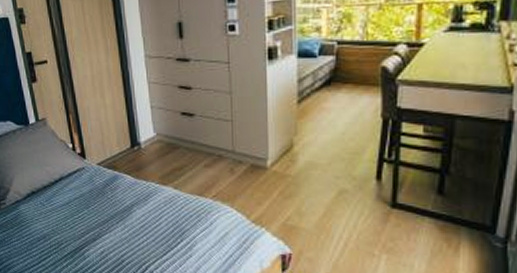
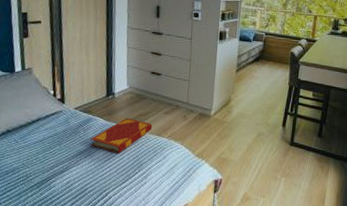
hardback book: none [120,173,192,218] -> present [90,117,153,153]

